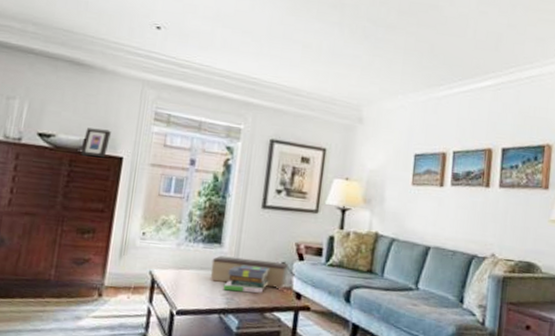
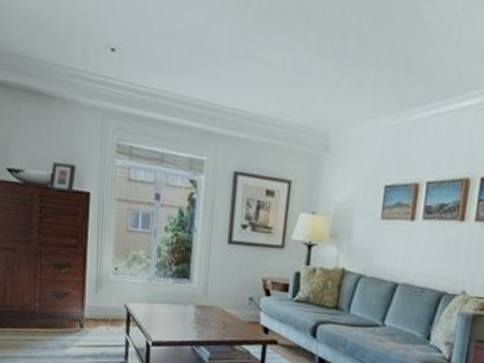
decorative box: present [210,255,288,288] -> none [181,290,255,323]
books: present [223,265,269,293] -> none [194,299,237,327]

